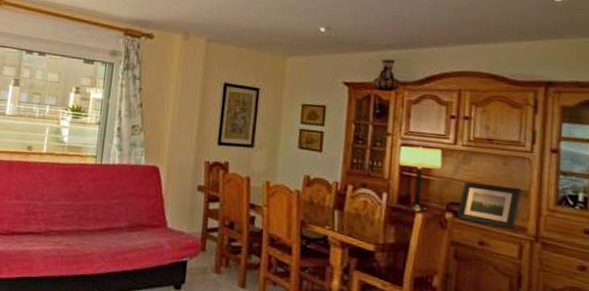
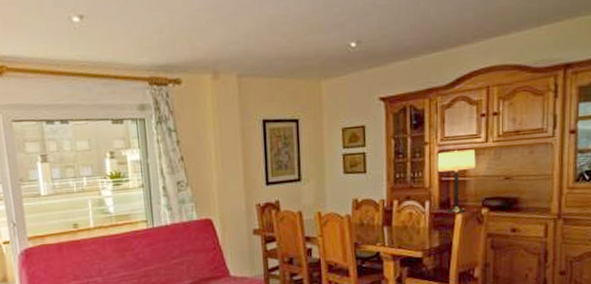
decorative vase: present [372,59,401,92] -> none [407,65,433,101]
picture frame: present [457,181,521,230] -> none [492,172,545,213]

